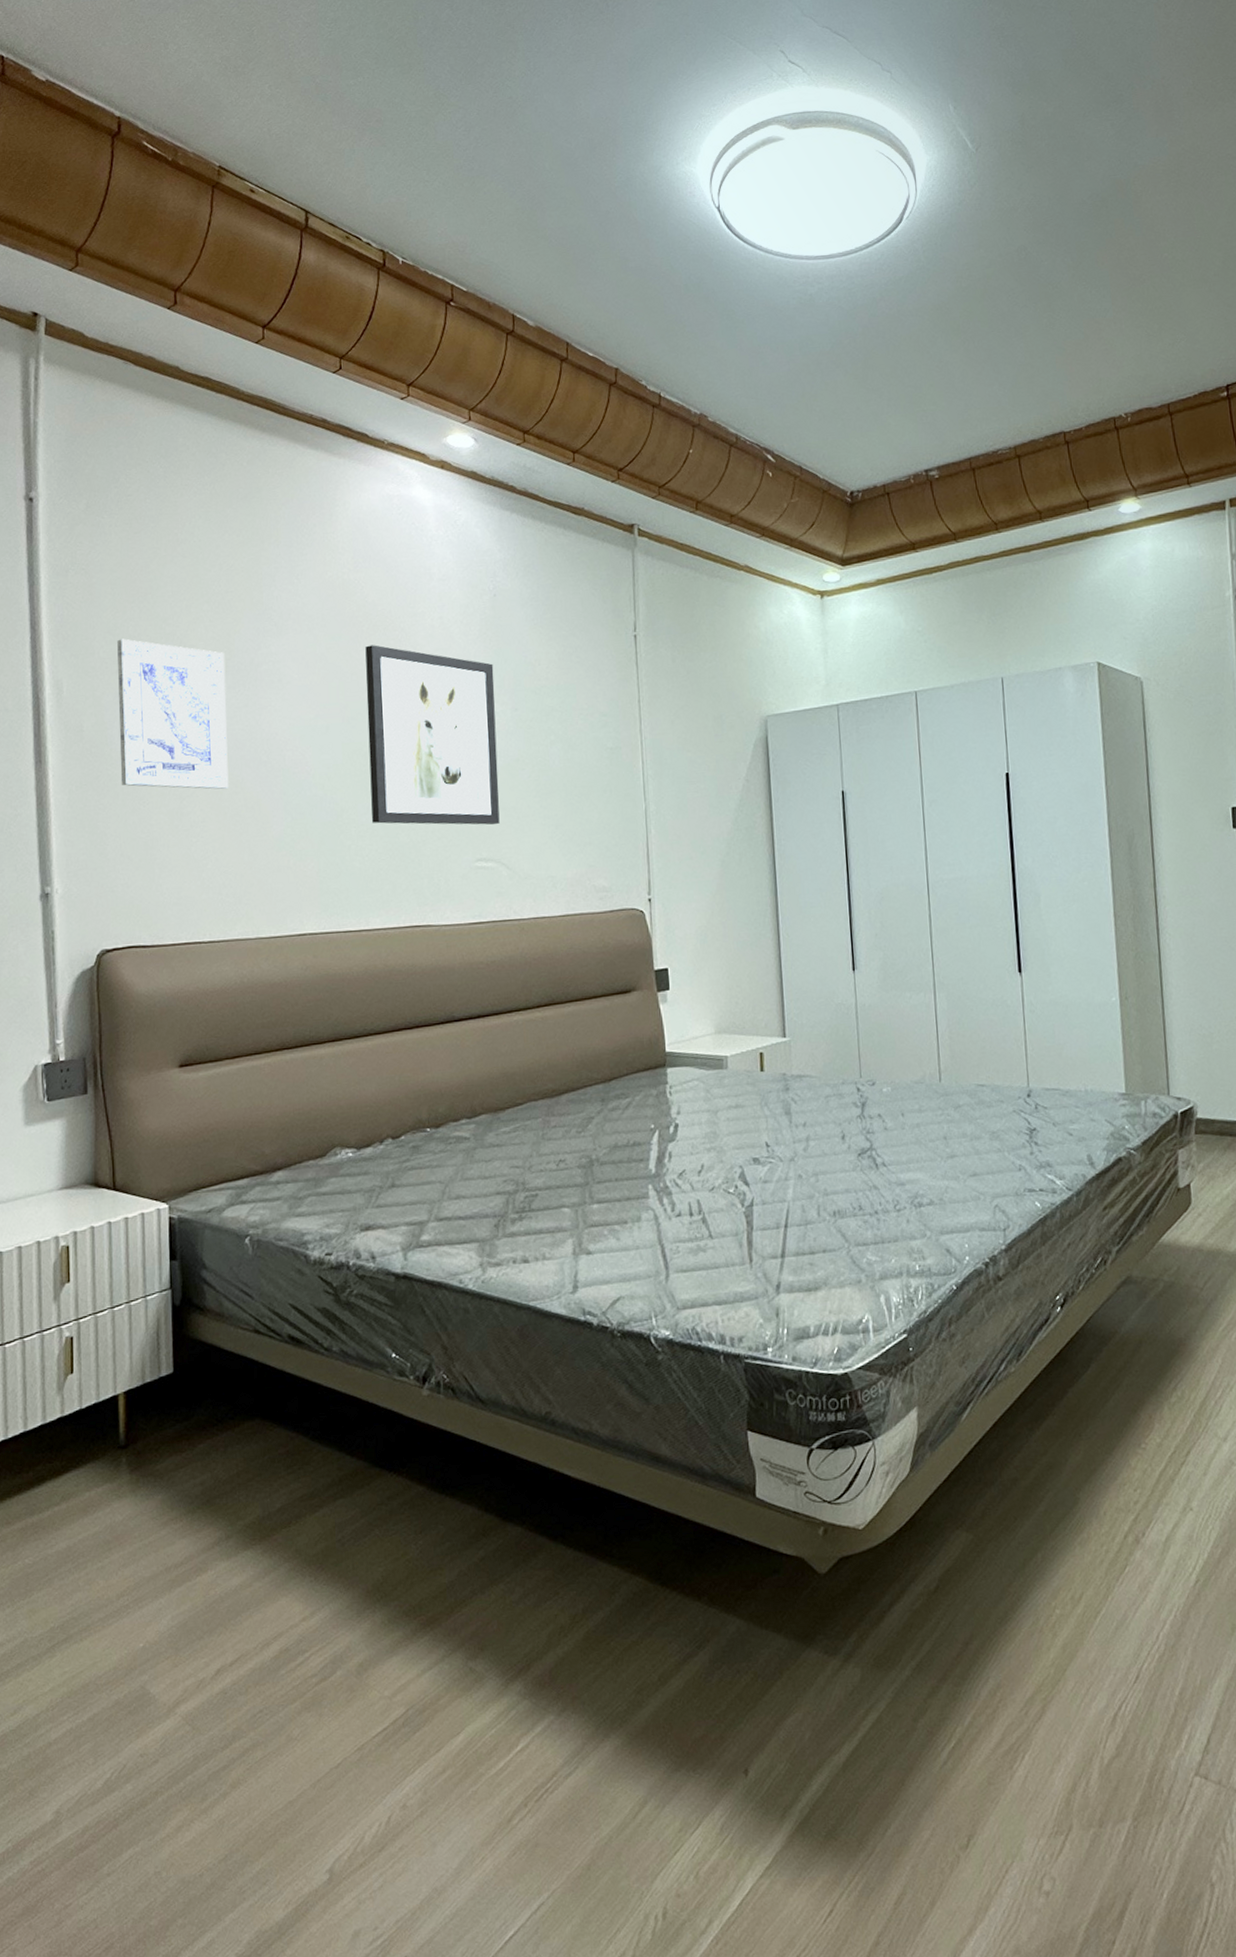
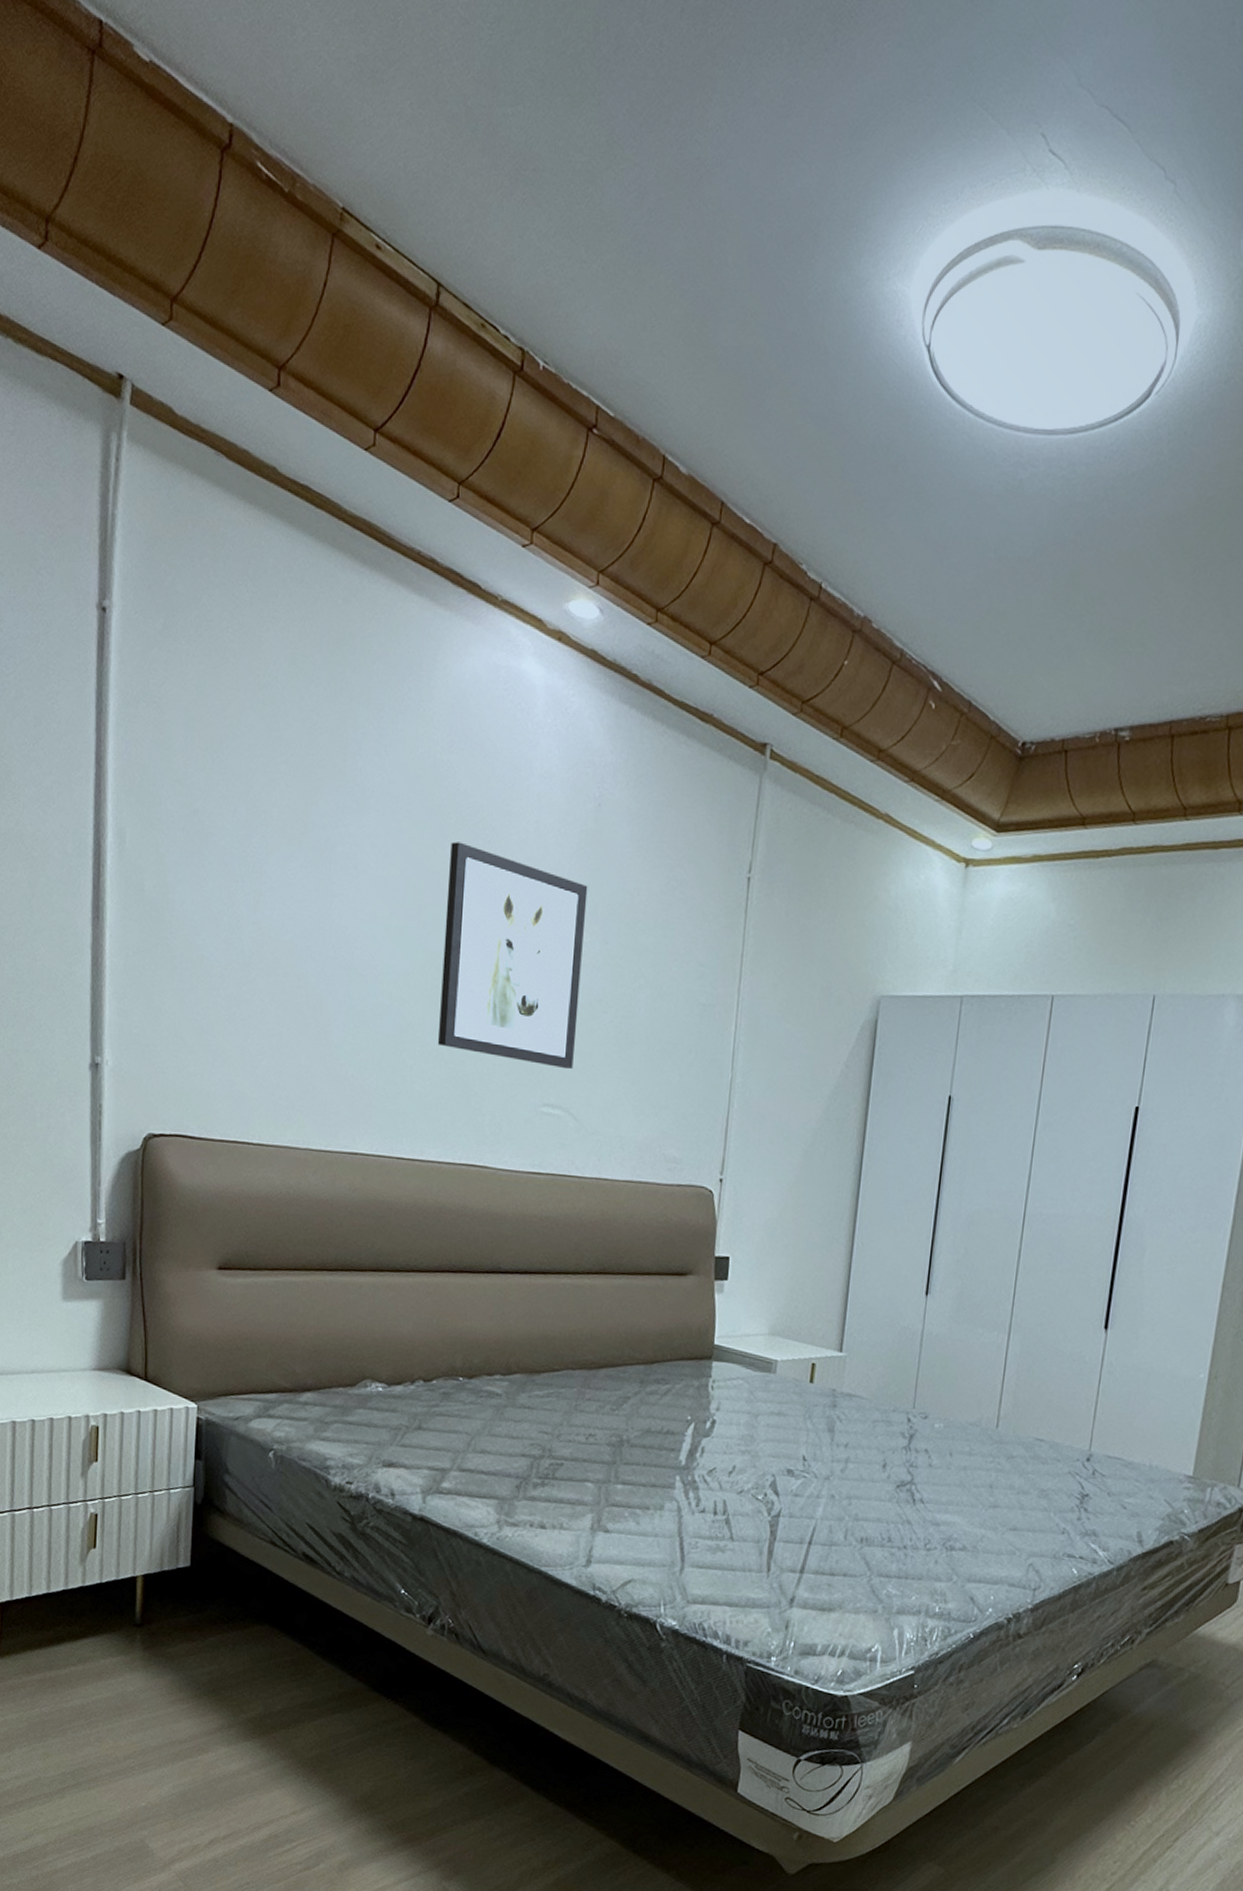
wall art: present [117,638,229,789] -> none [179,791,300,980]

